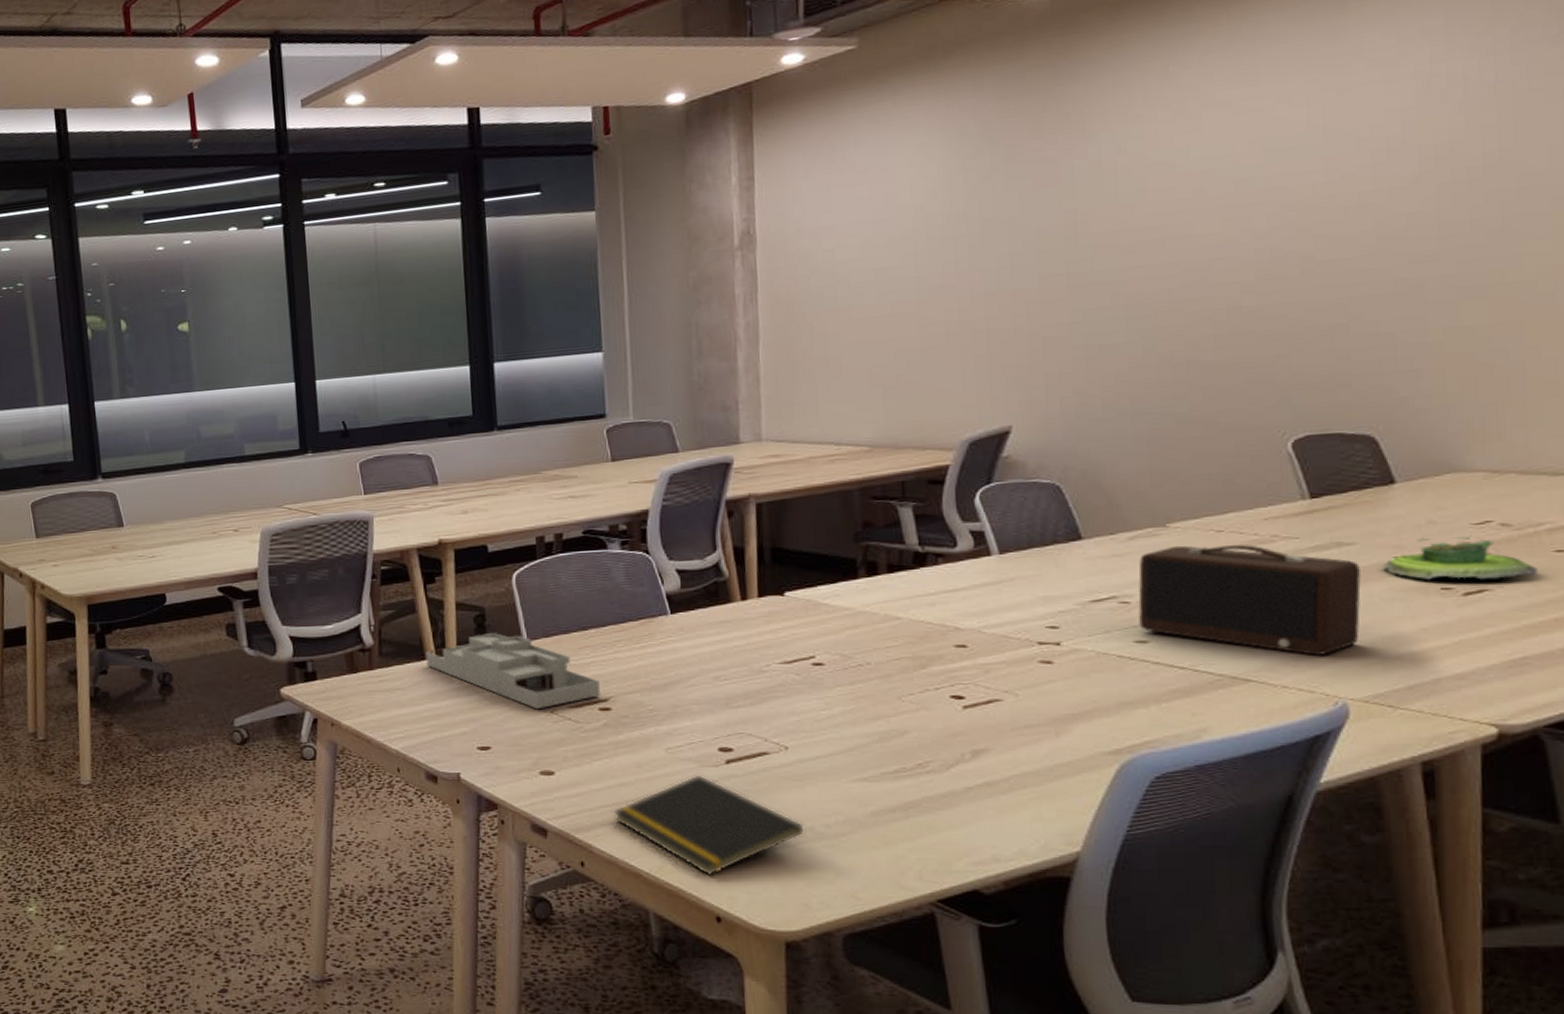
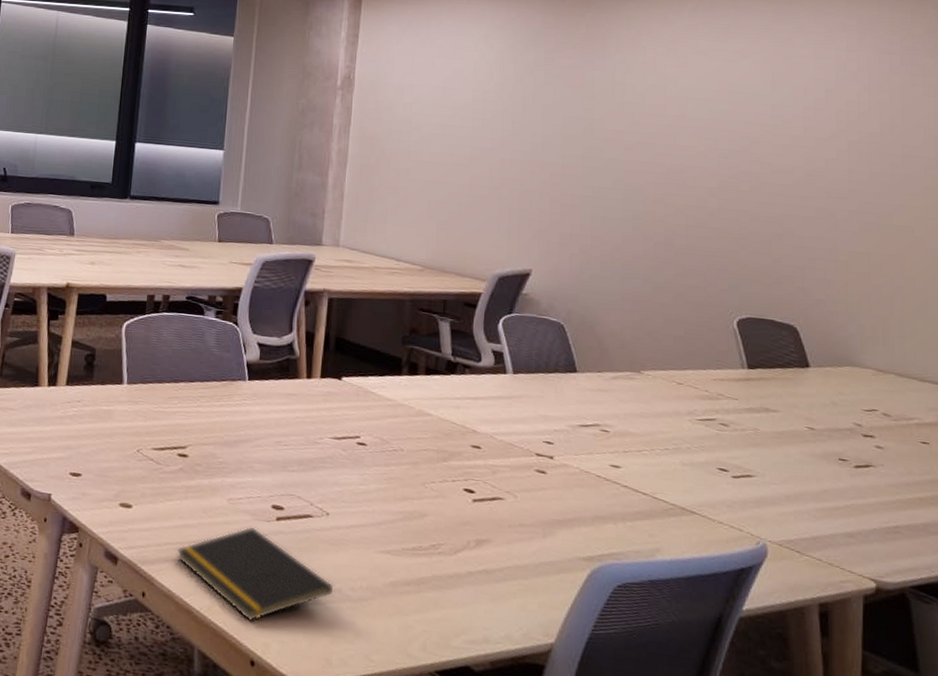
desk organizer: present [425,633,600,710] -> none [38,371,182,447]
speaker: present [1138,545,1361,655] -> none [615,390,781,501]
plant pot: present [1381,537,1538,580] -> none [796,414,908,459]

